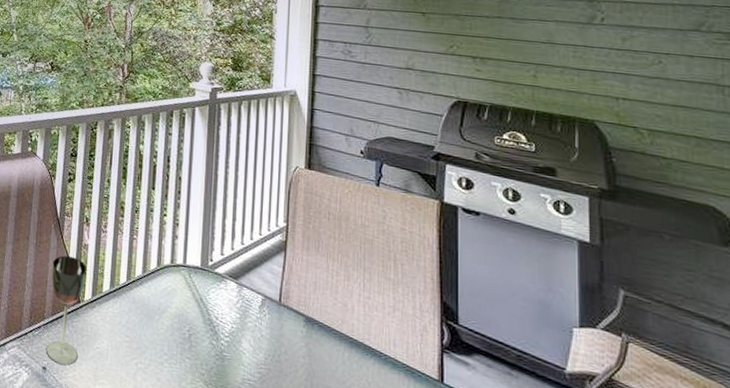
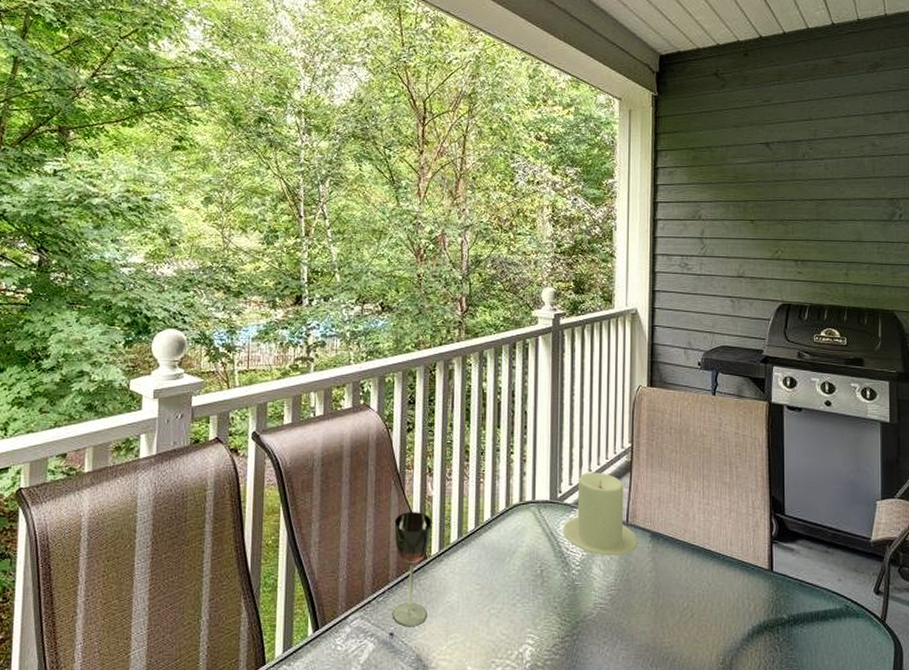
candle: none [213,245,291,335] -> present [563,472,638,556]

